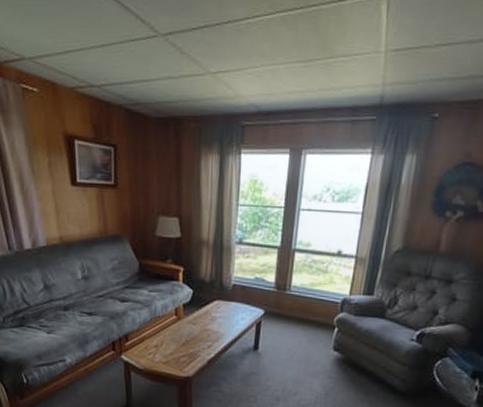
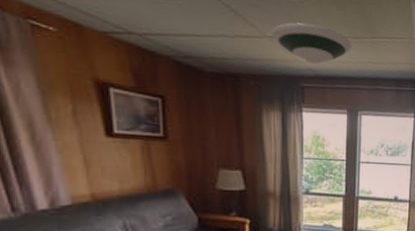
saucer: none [215,52,302,98] -> present [272,22,352,64]

